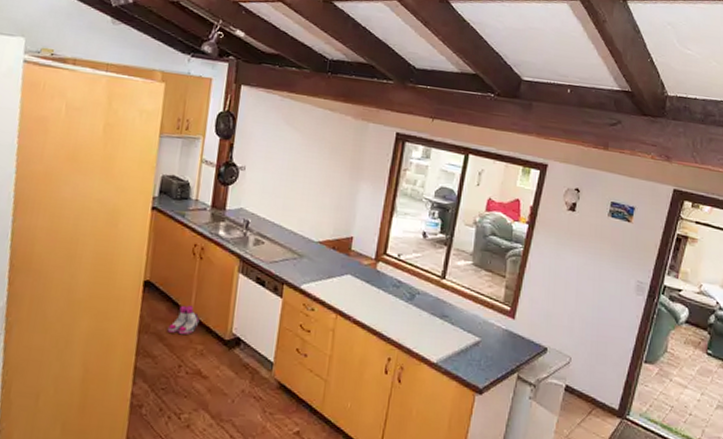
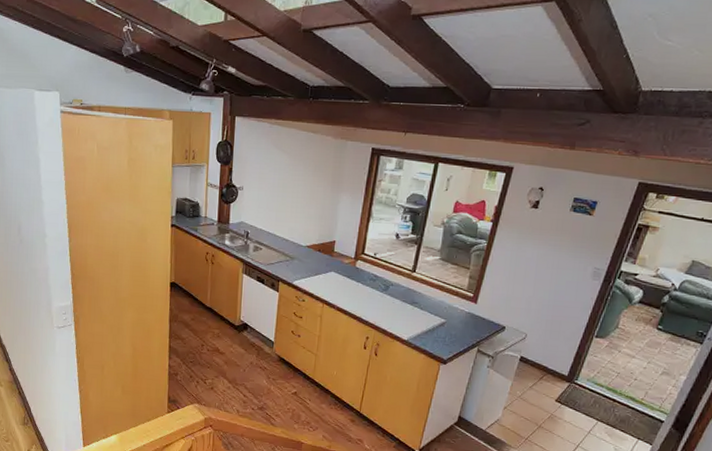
boots: present [167,305,200,335] -> none [191,300,215,323]

